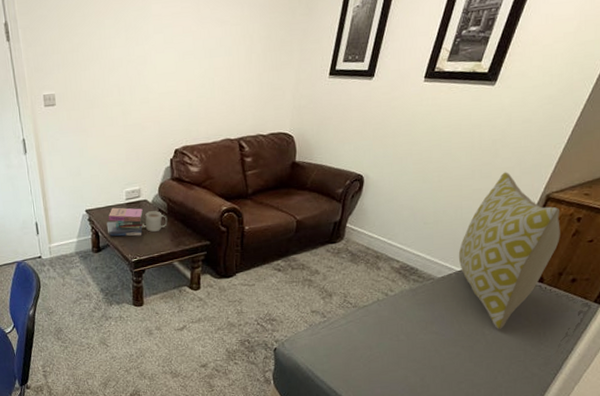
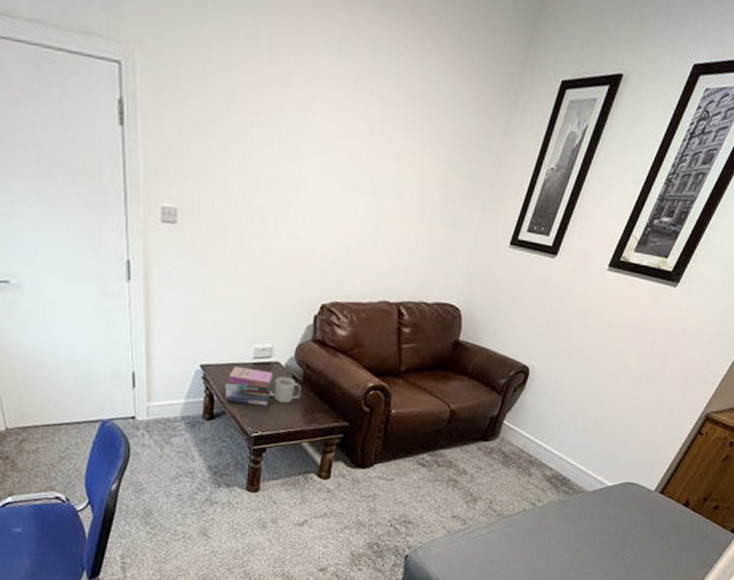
pillow: present [458,172,560,329] -> none [611,384,715,552]

